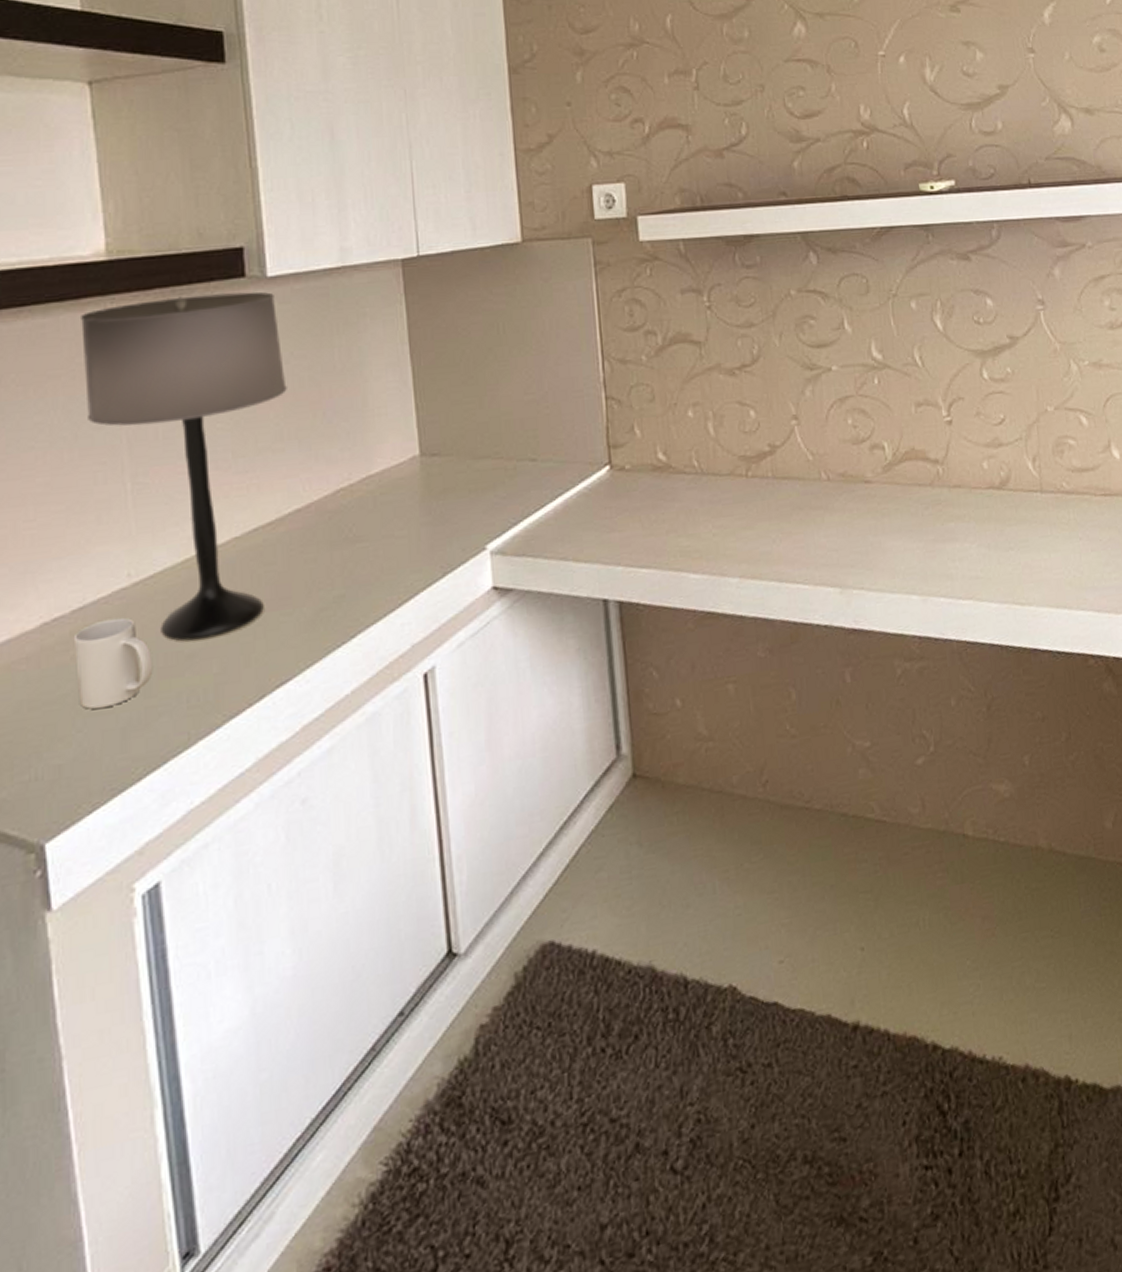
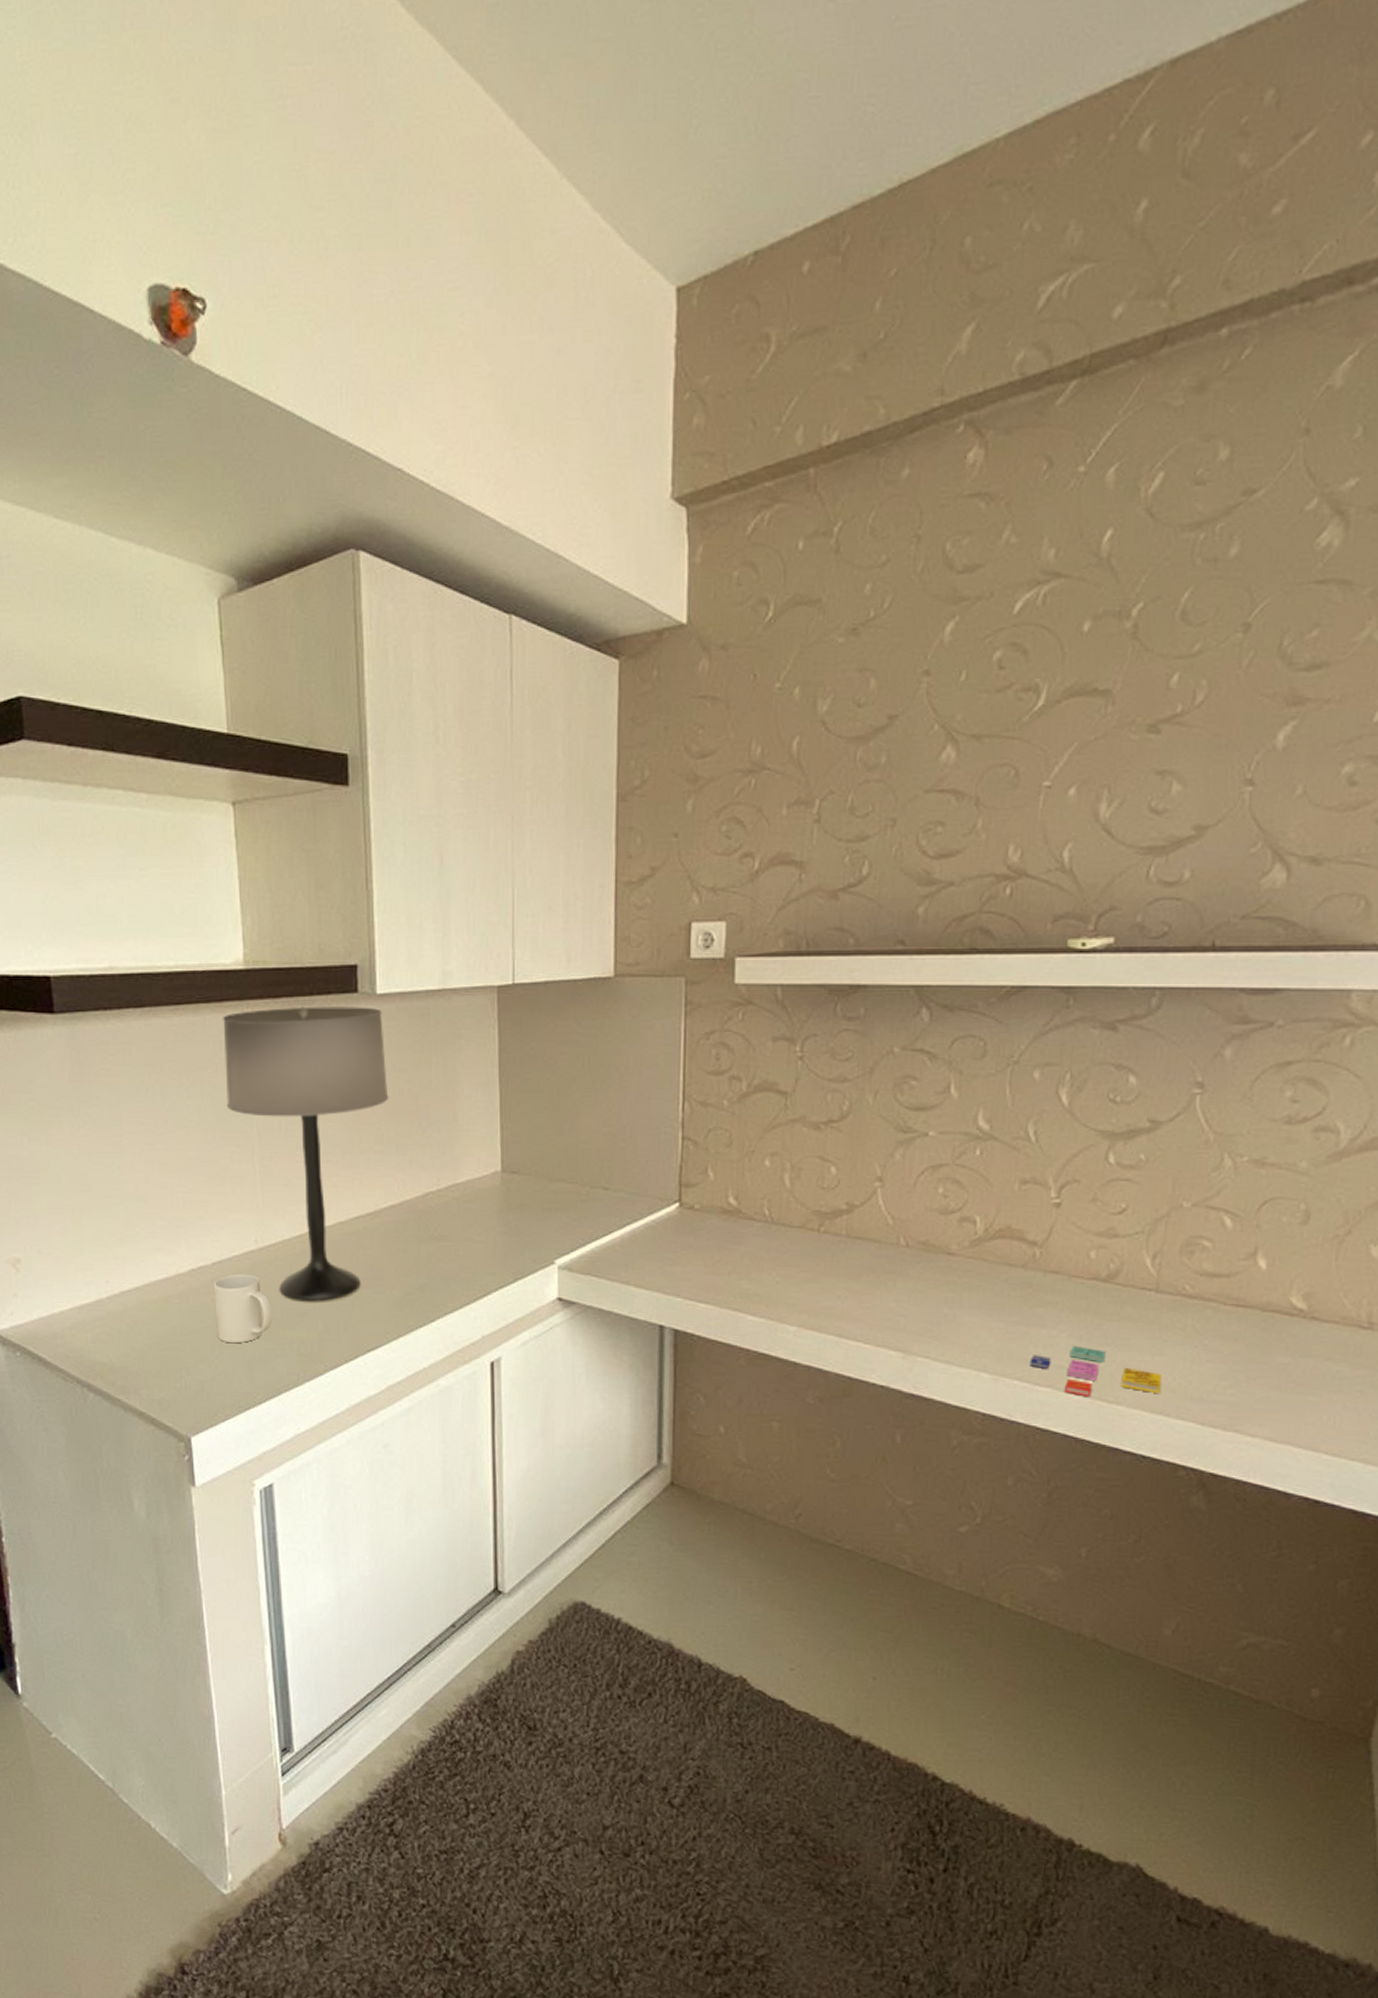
books: none [950,554,1061,603] -> present [1029,1346,1161,1396]

